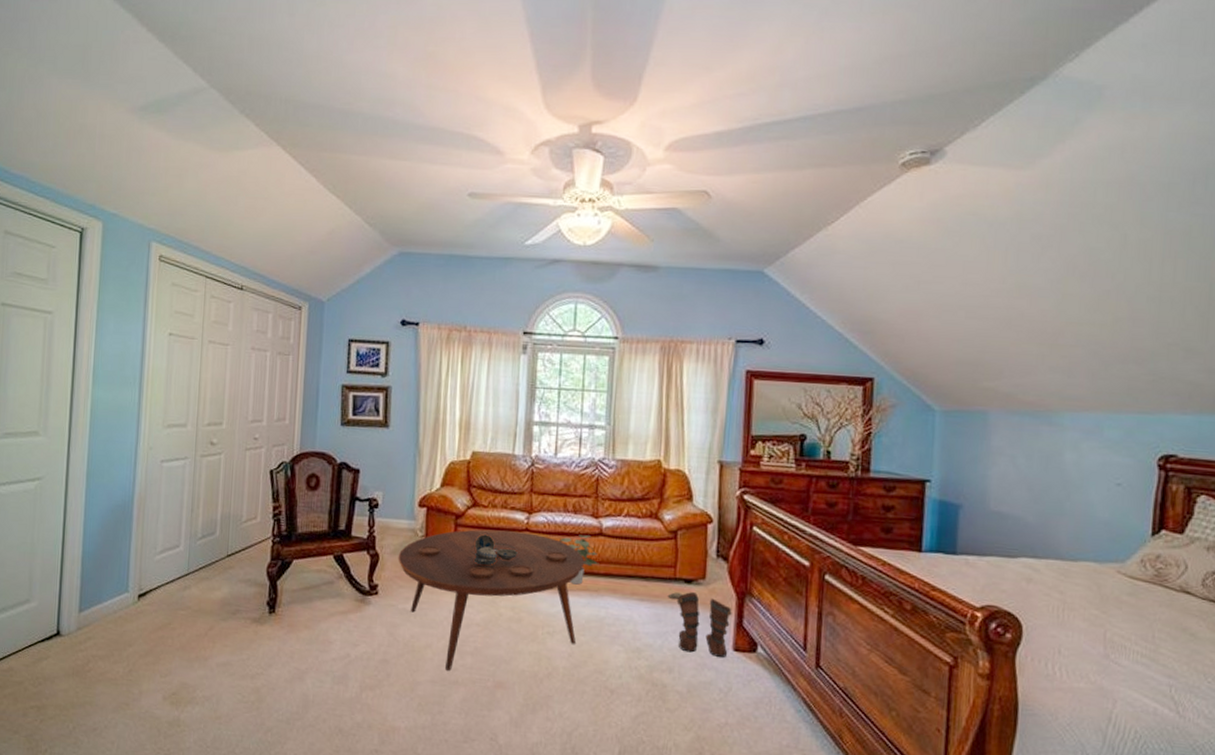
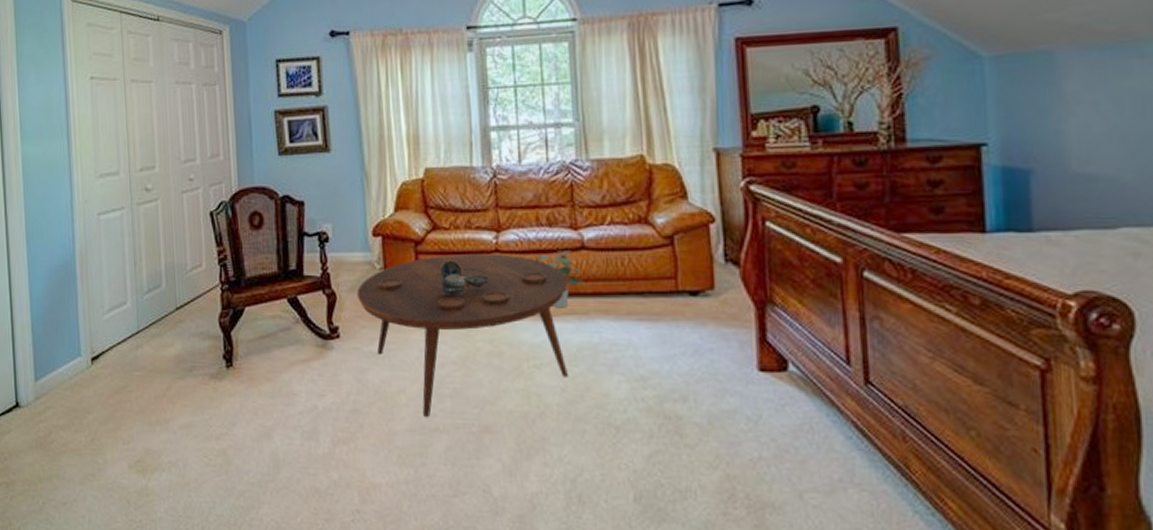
boots: present [667,592,732,657] -> none [670,306,752,380]

